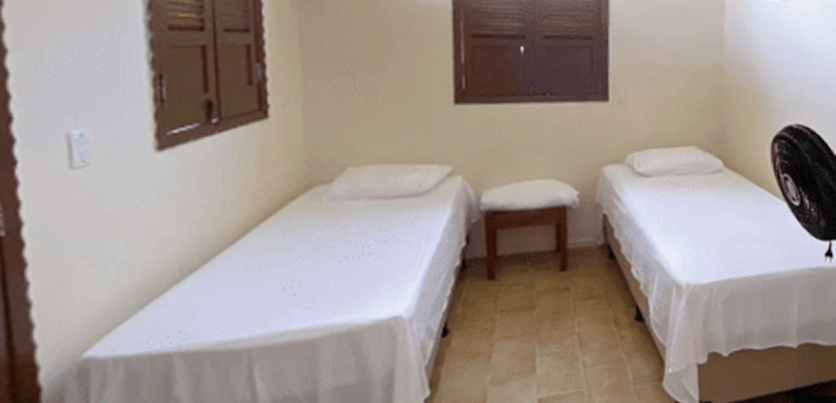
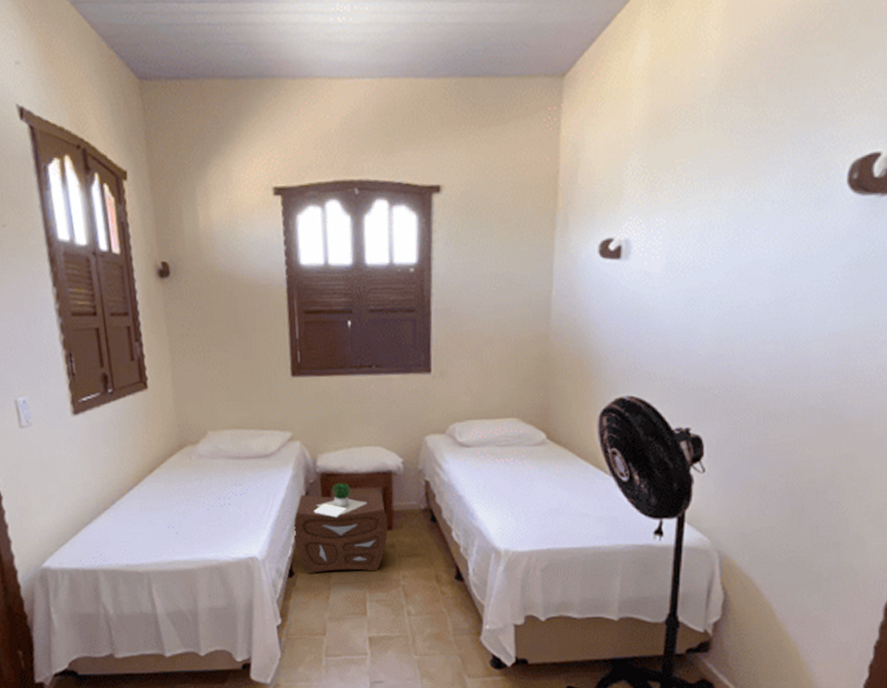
nightstand: none [449,221,562,331] -> present [293,483,388,575]

